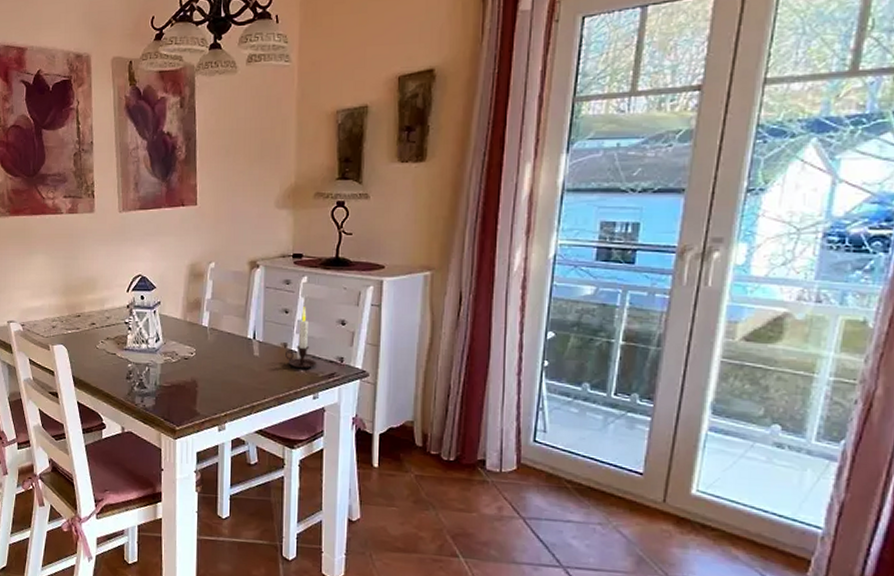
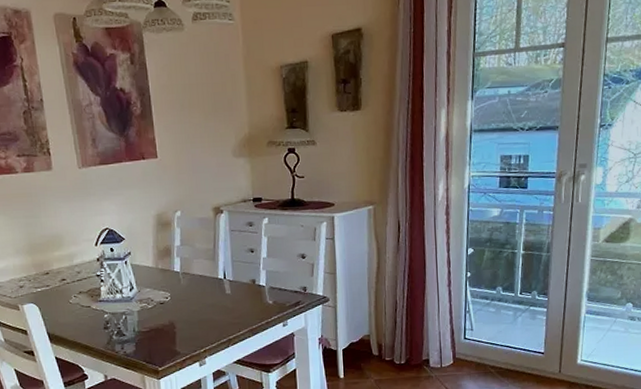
candle: present [285,307,317,369] -> none [255,245,283,301]

